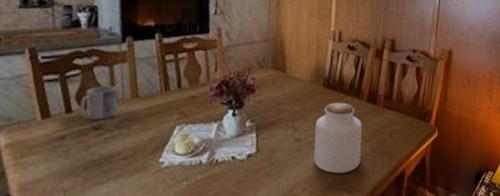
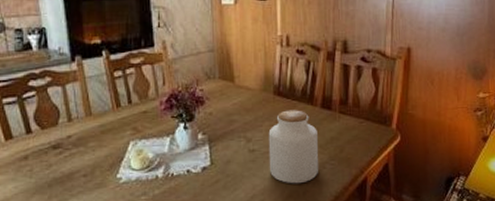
mug: present [79,85,118,120] -> none [38,104,74,139]

